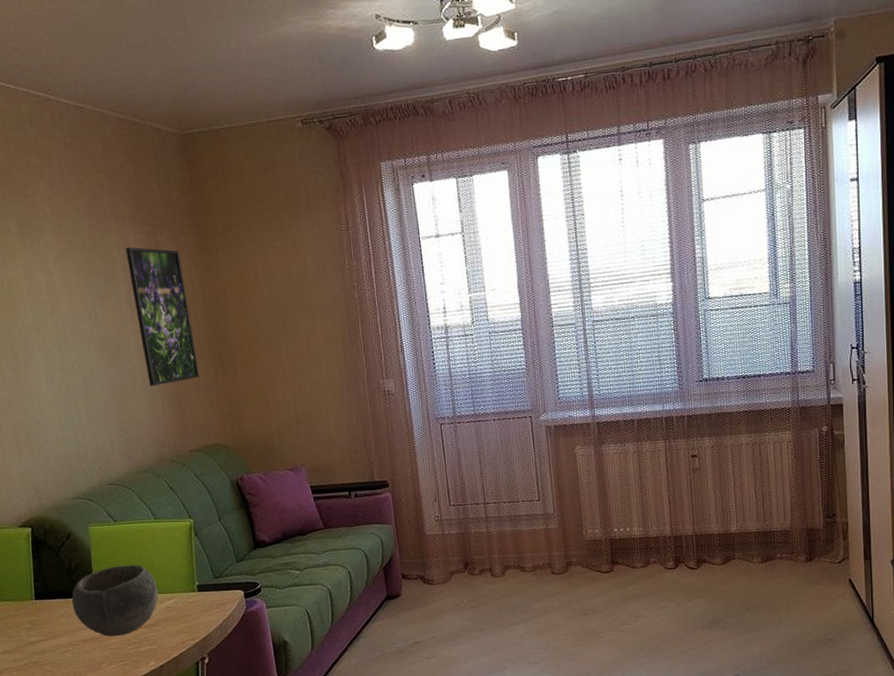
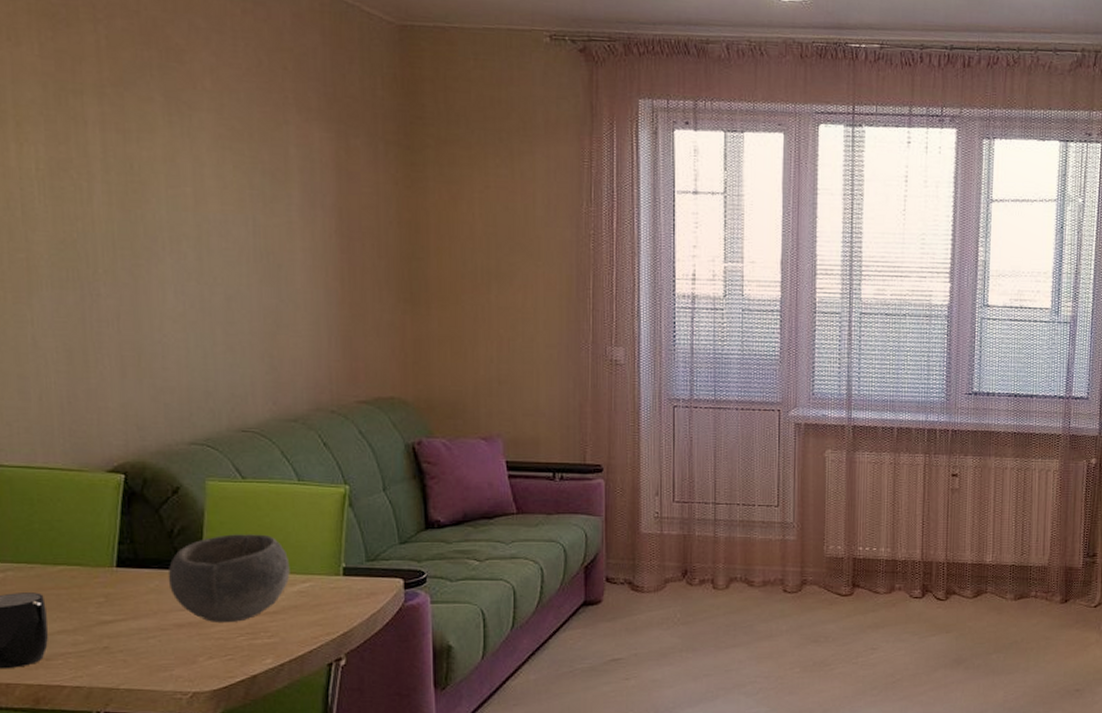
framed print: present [125,247,200,386] -> none [306,146,382,317]

